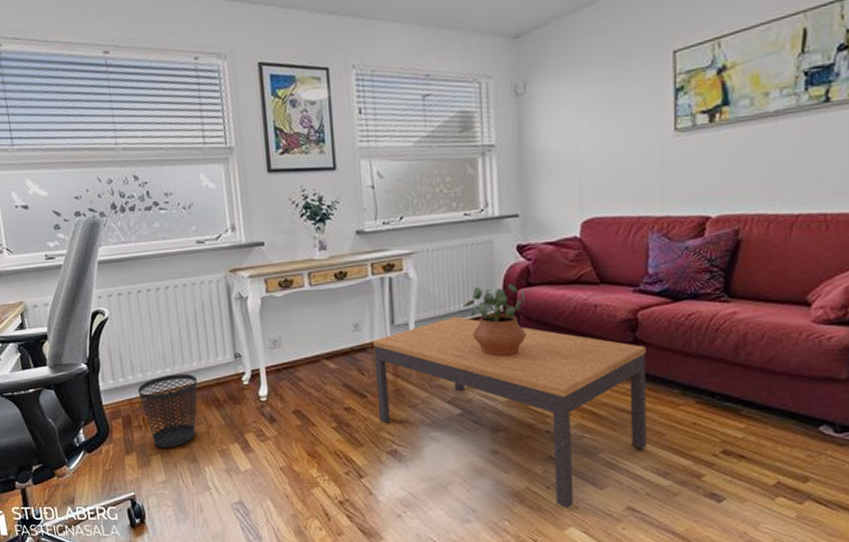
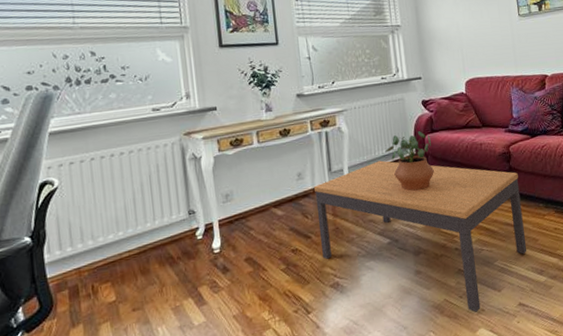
wastebasket: present [137,373,198,449] -> none [87,235,151,315]

